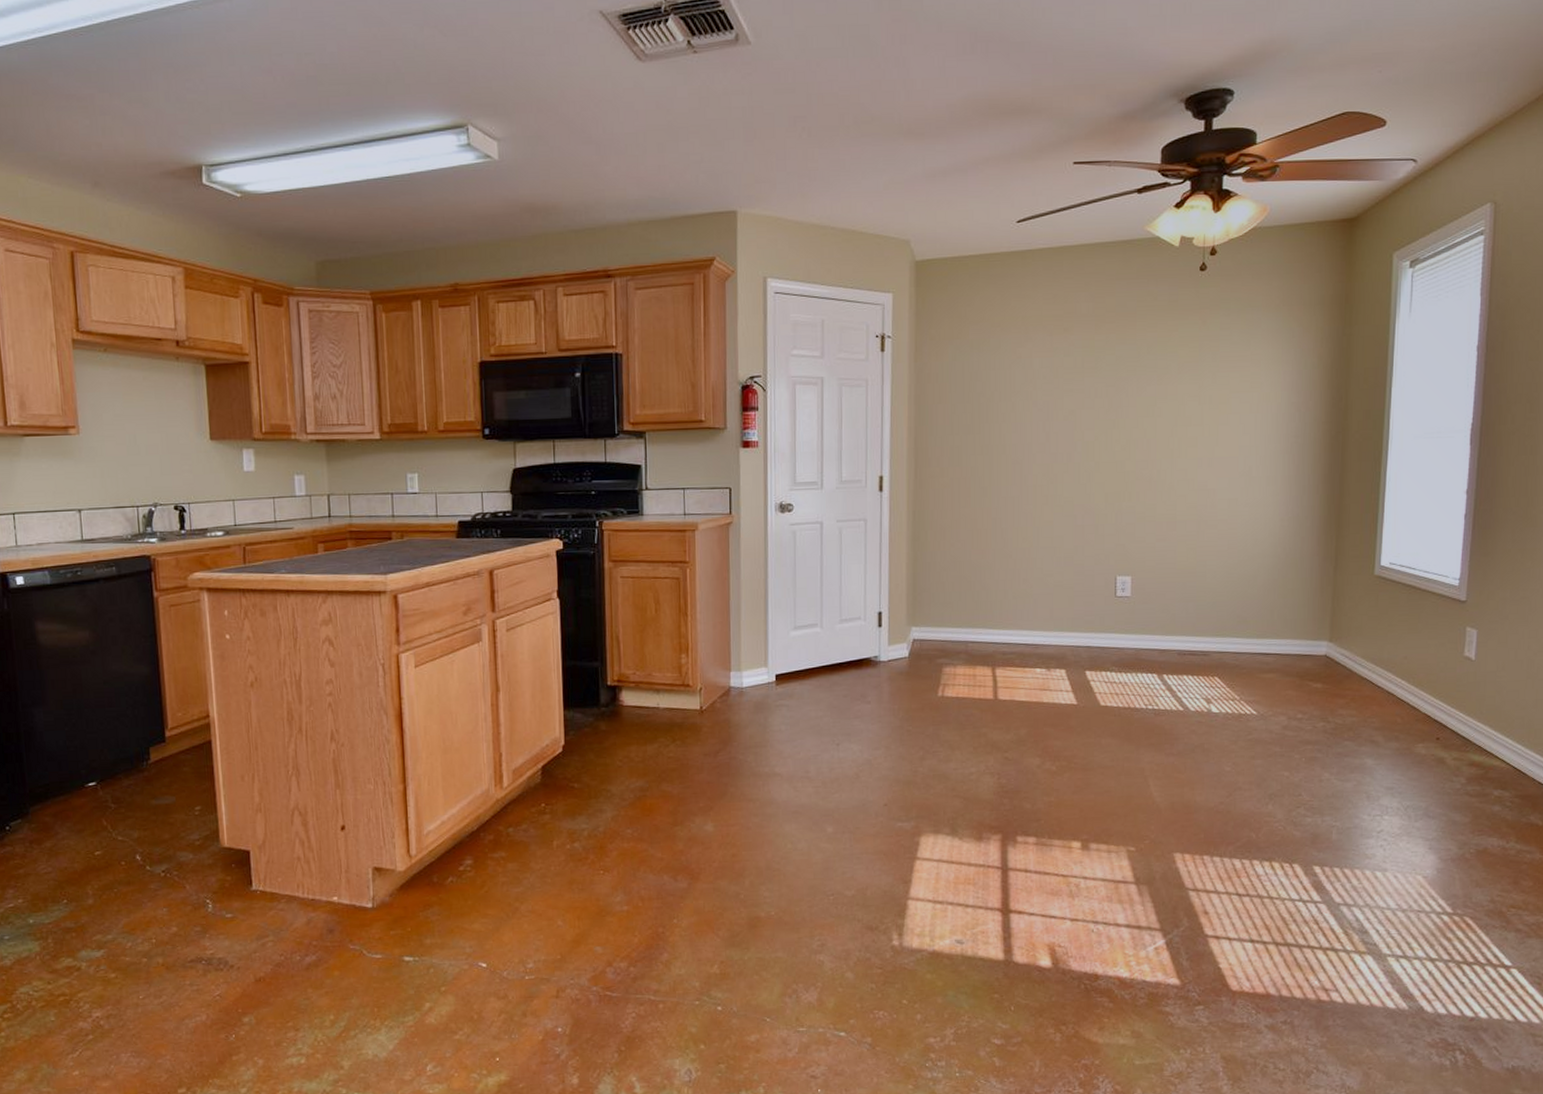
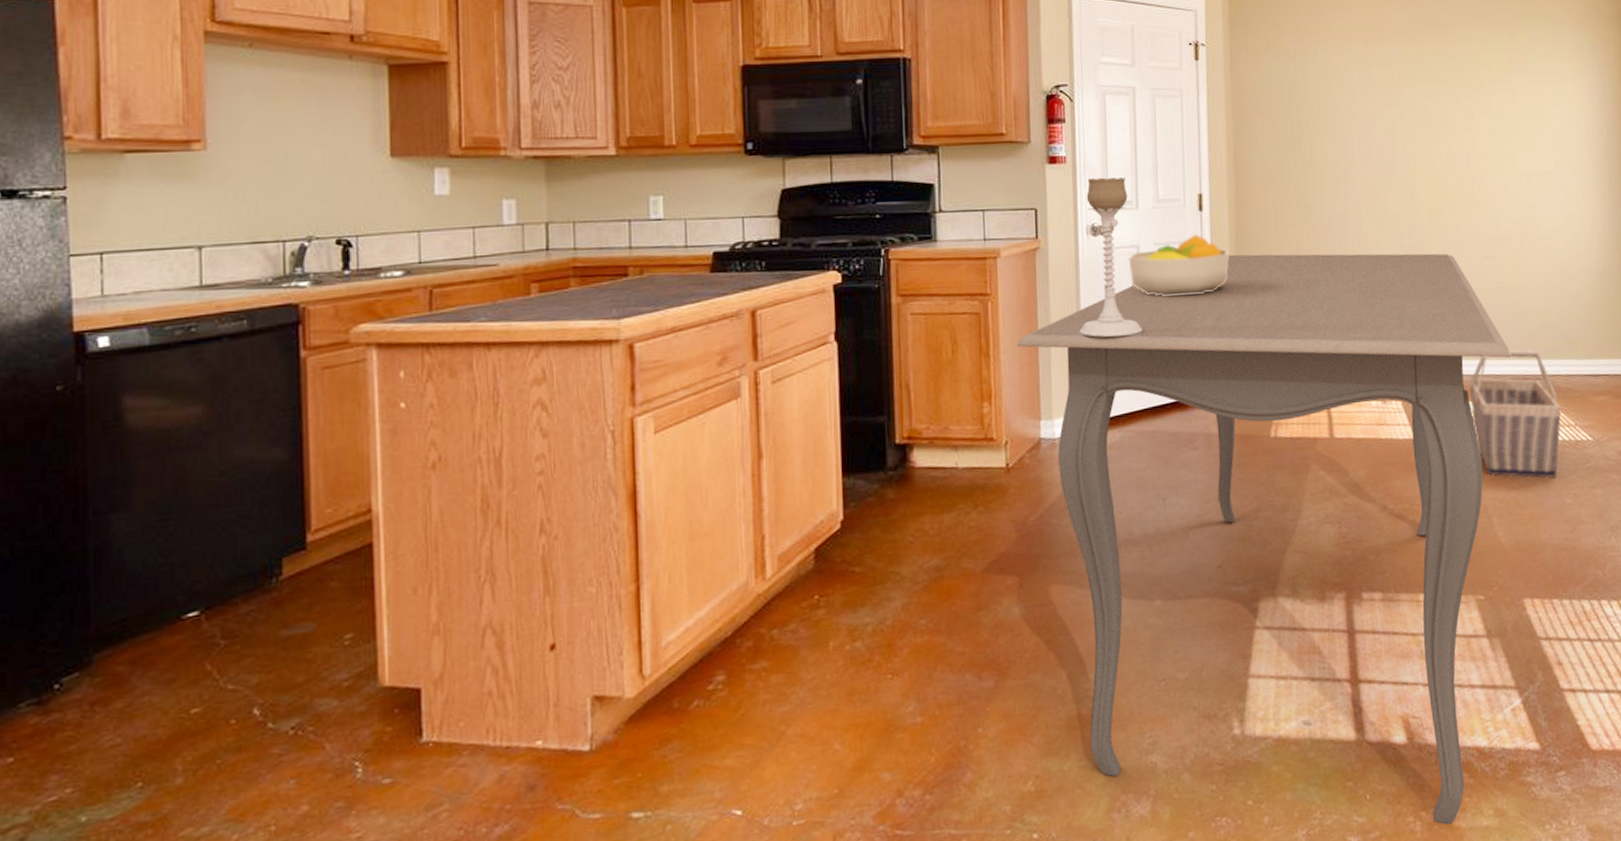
dining table: none [712,531,1179,1039] -> present [1017,253,1512,825]
candle holder: none [766,460,824,603] -> present [1078,177,1143,338]
fruit bowl: none [812,513,905,569] -> present [1128,235,1229,297]
basket: none [1133,626,1227,747] -> present [1468,349,1562,479]

